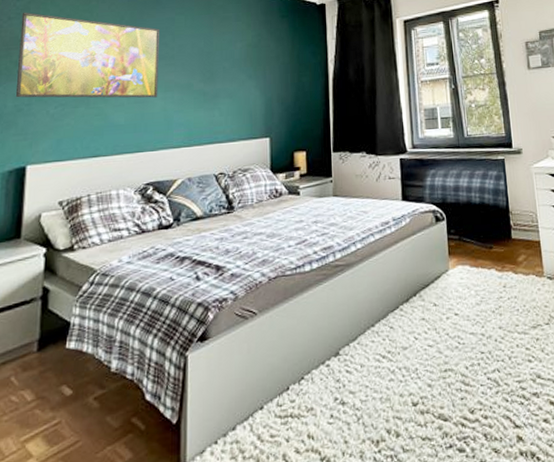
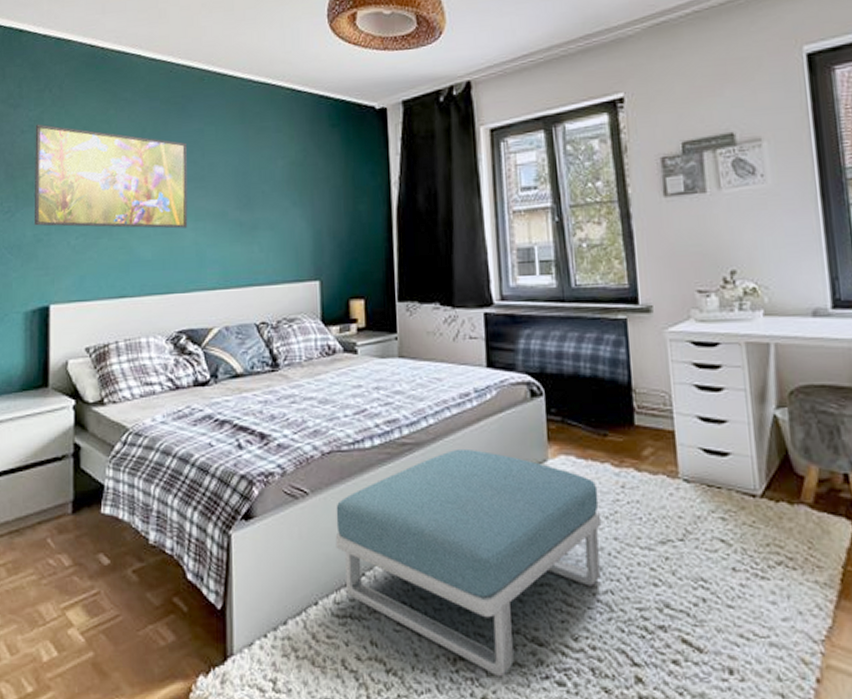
footstool: none [279,266,490,452] -> present [335,448,602,677]

